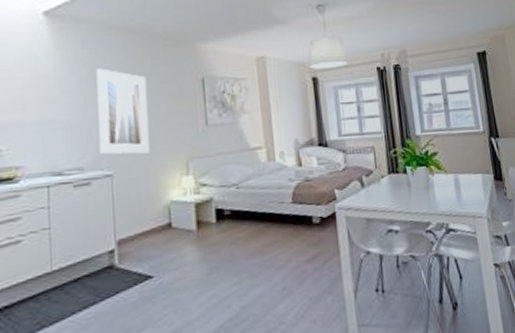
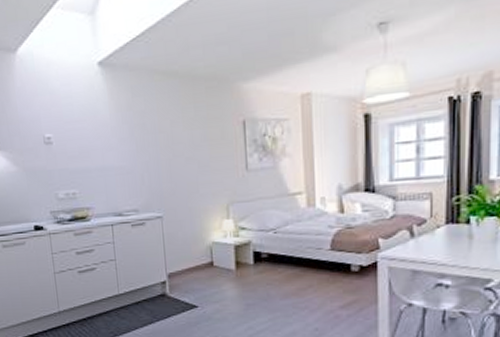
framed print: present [96,68,150,155] -> none [145,115,194,198]

